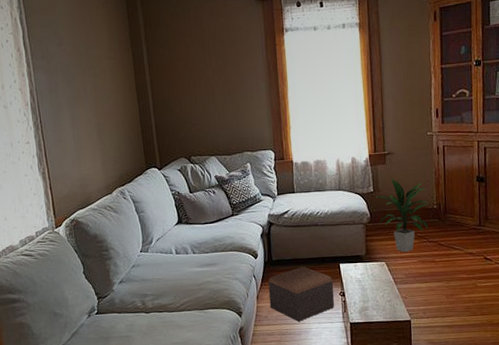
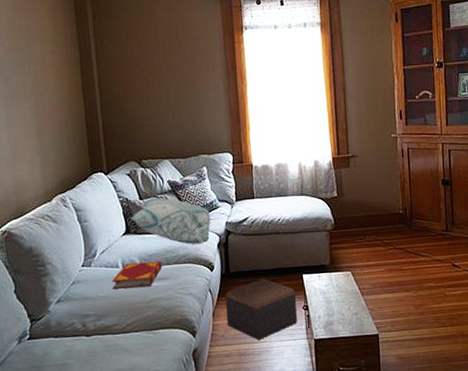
hardback book: none [167,248,211,273] -> present [112,260,162,289]
decorative pillow: none [182,191,255,234] -> present [130,197,211,244]
indoor plant: present [376,177,430,253] -> none [340,181,395,261]

